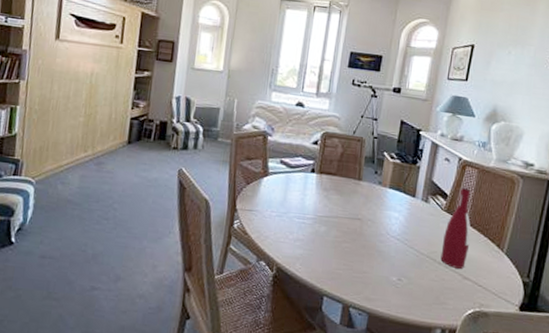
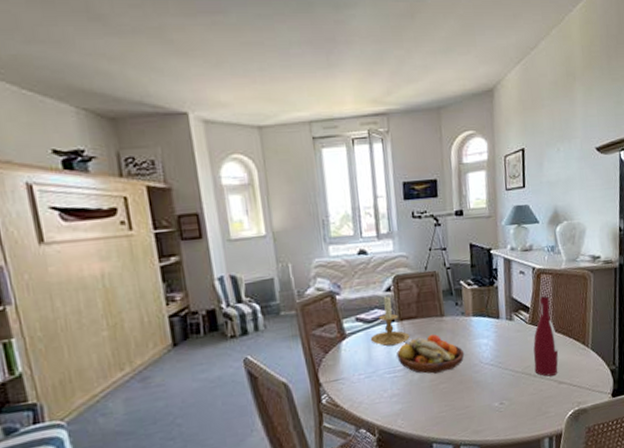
candle holder: none [289,148,325,195] -> present [370,295,410,347]
fruit bowl: none [309,193,374,232] -> present [397,334,465,374]

